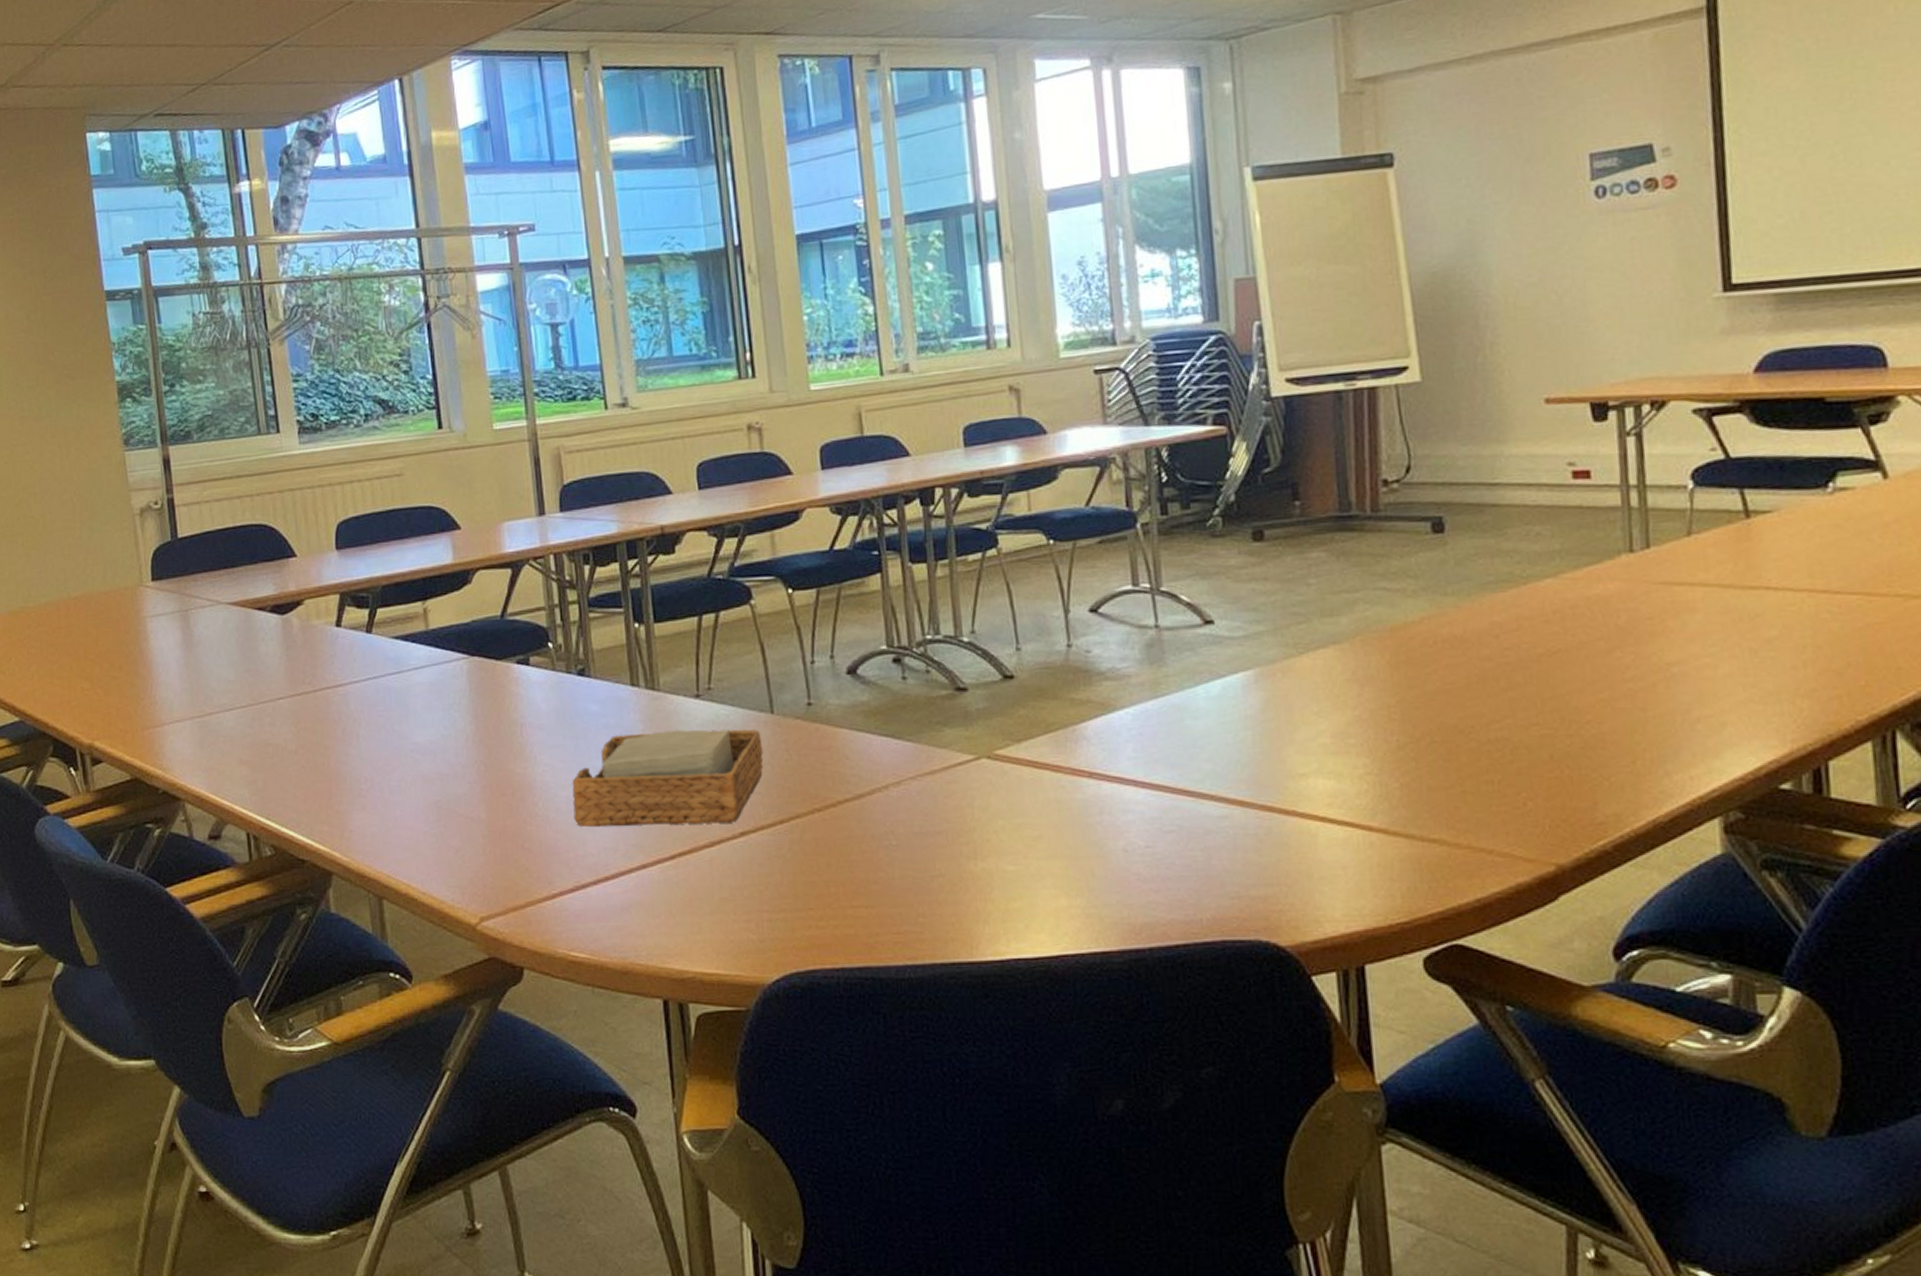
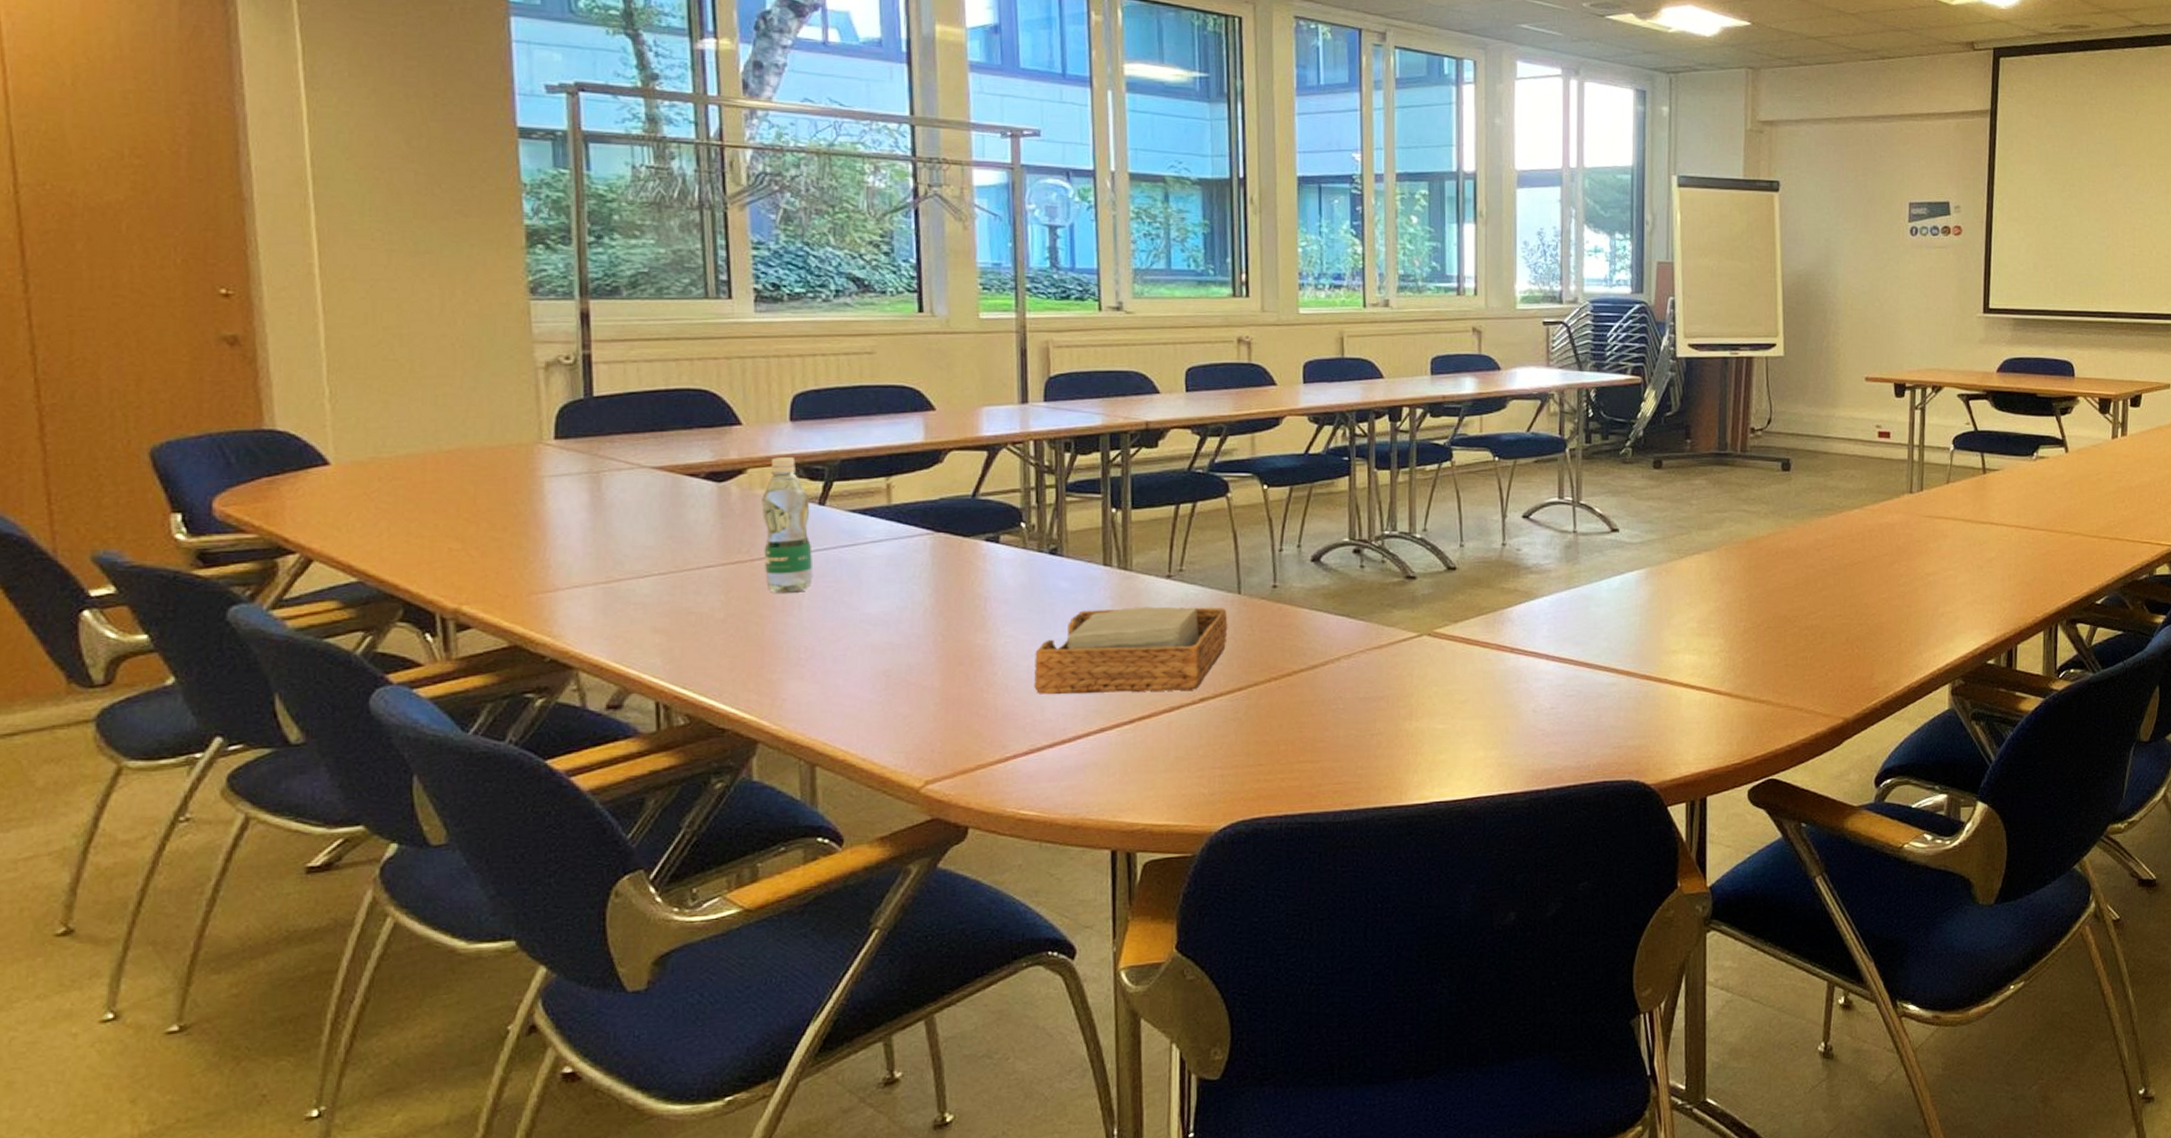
bottle: none [318,585,367,724] -> present [761,456,814,594]

